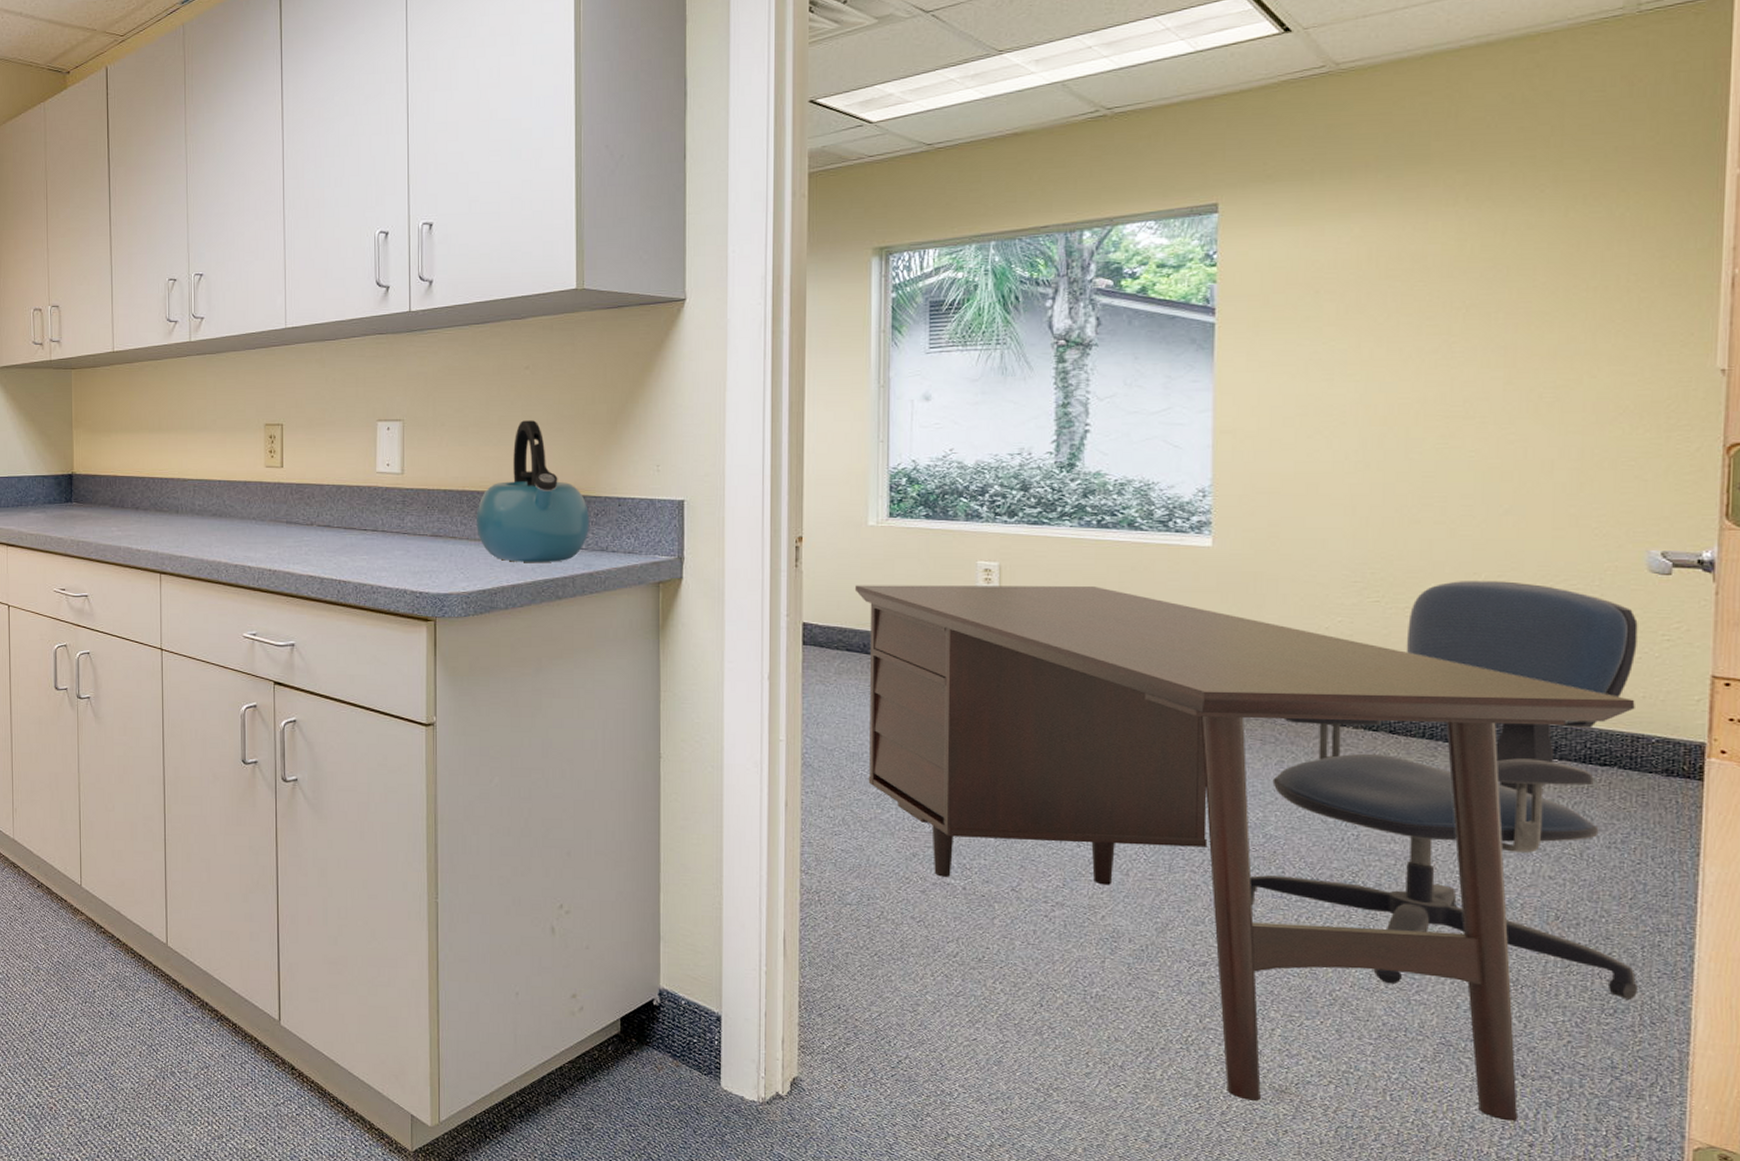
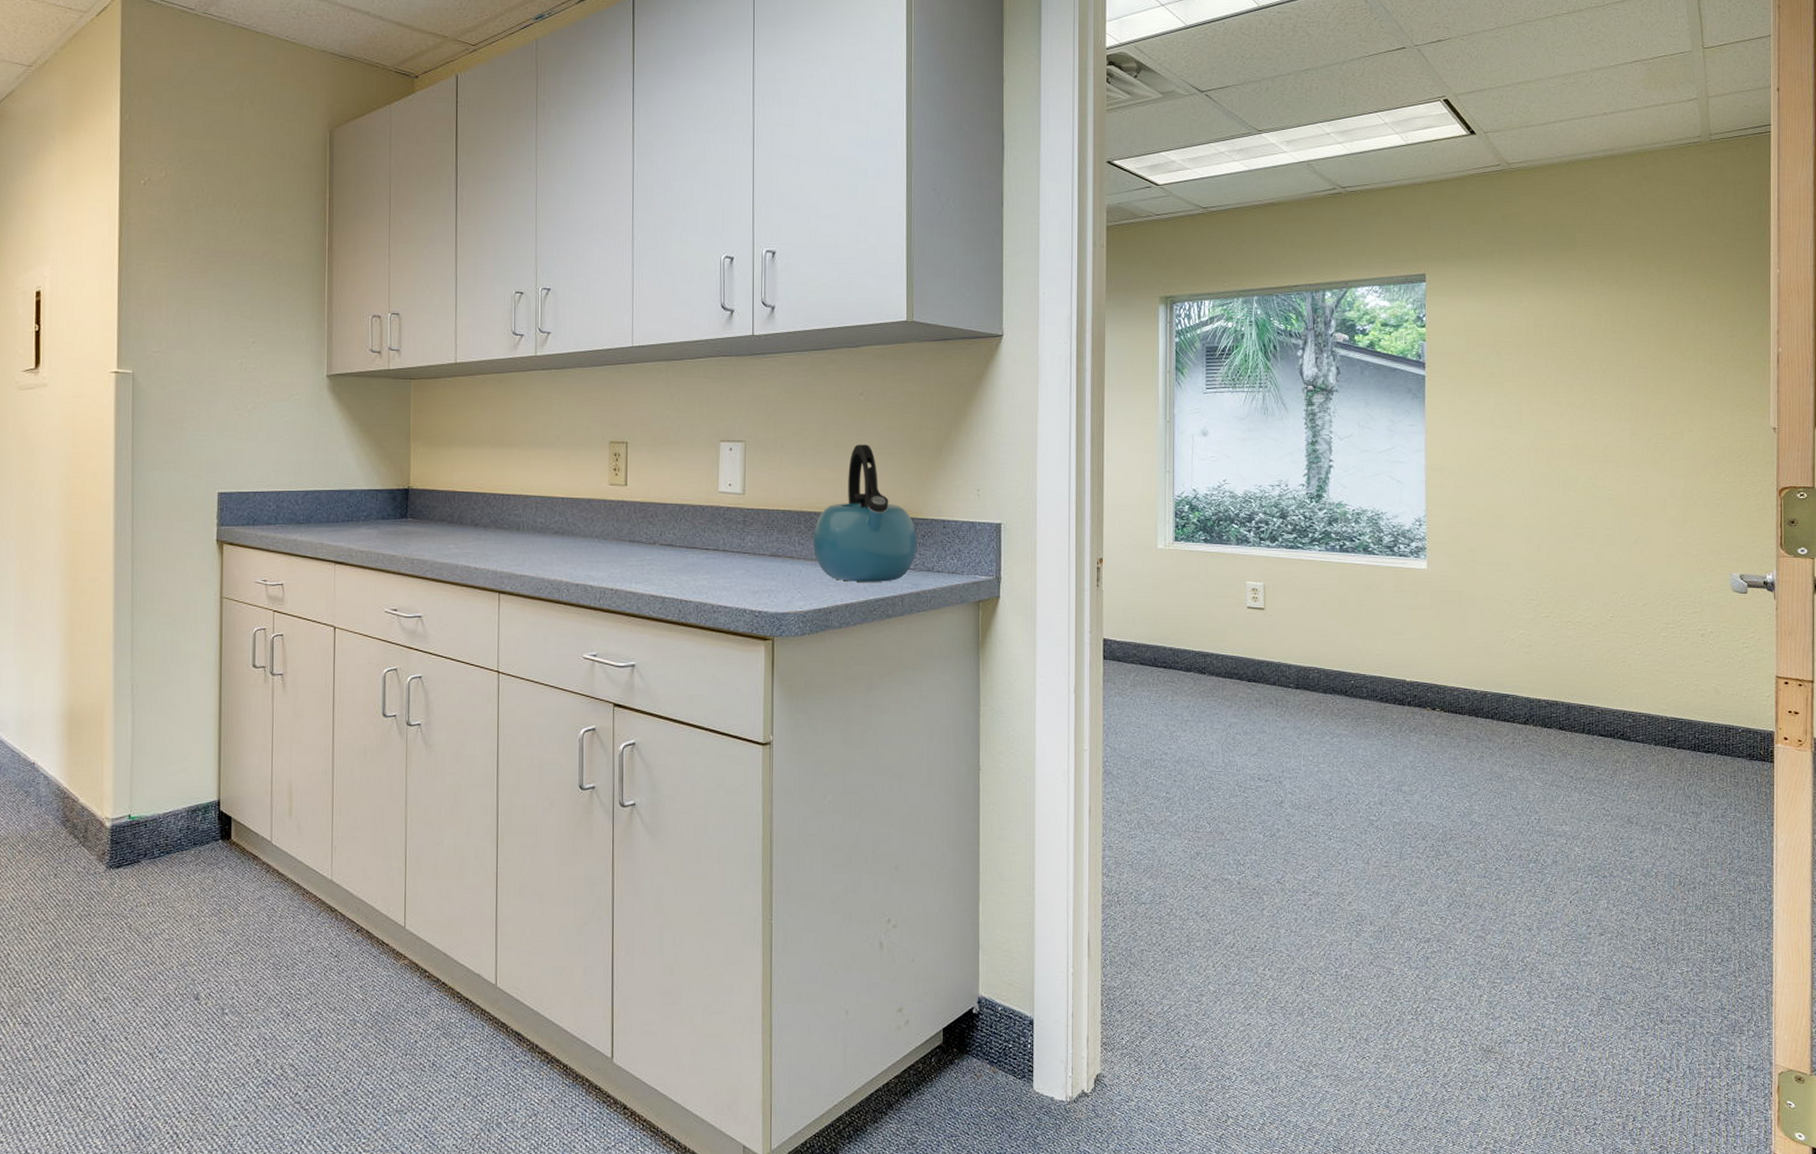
desk: present [854,585,1635,1122] -> none [1146,603,1727,1062]
office chair: present [1250,581,1639,1000] -> none [1461,599,1737,949]

